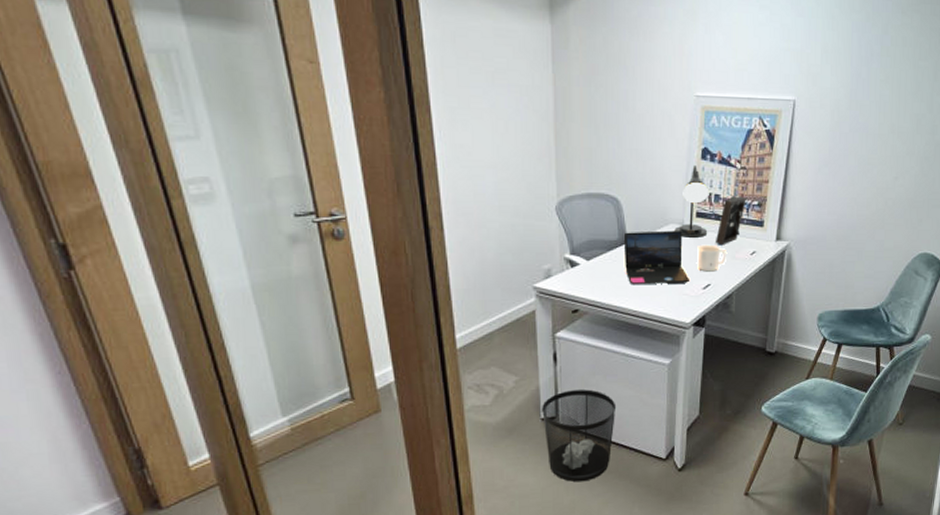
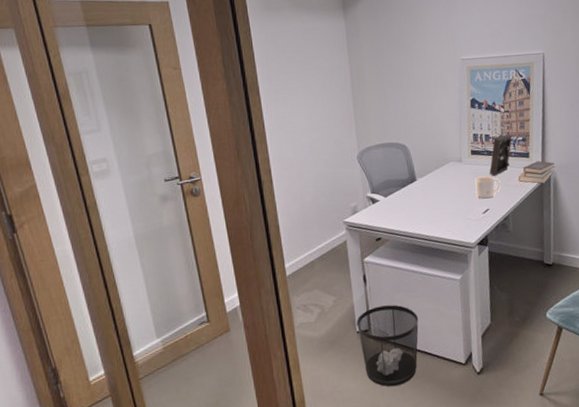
laptop: present [623,230,690,284] -> none [413,167,472,214]
desk lamp: present [674,164,709,237] -> none [454,112,483,172]
books: none [747,232,792,259] -> present [518,161,555,184]

